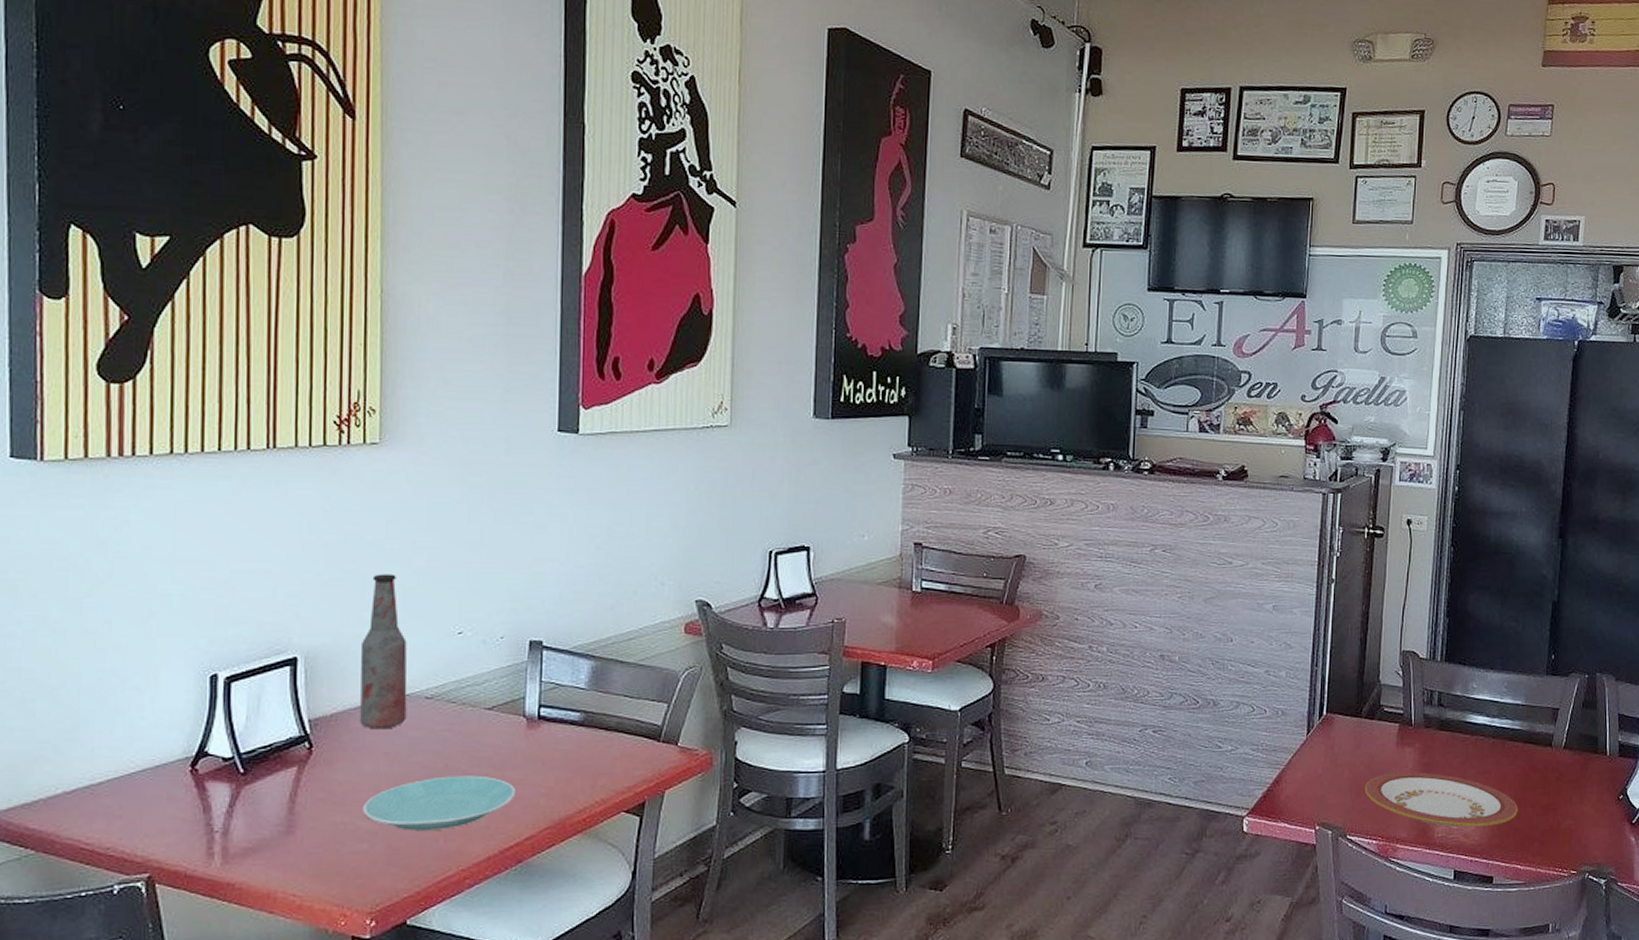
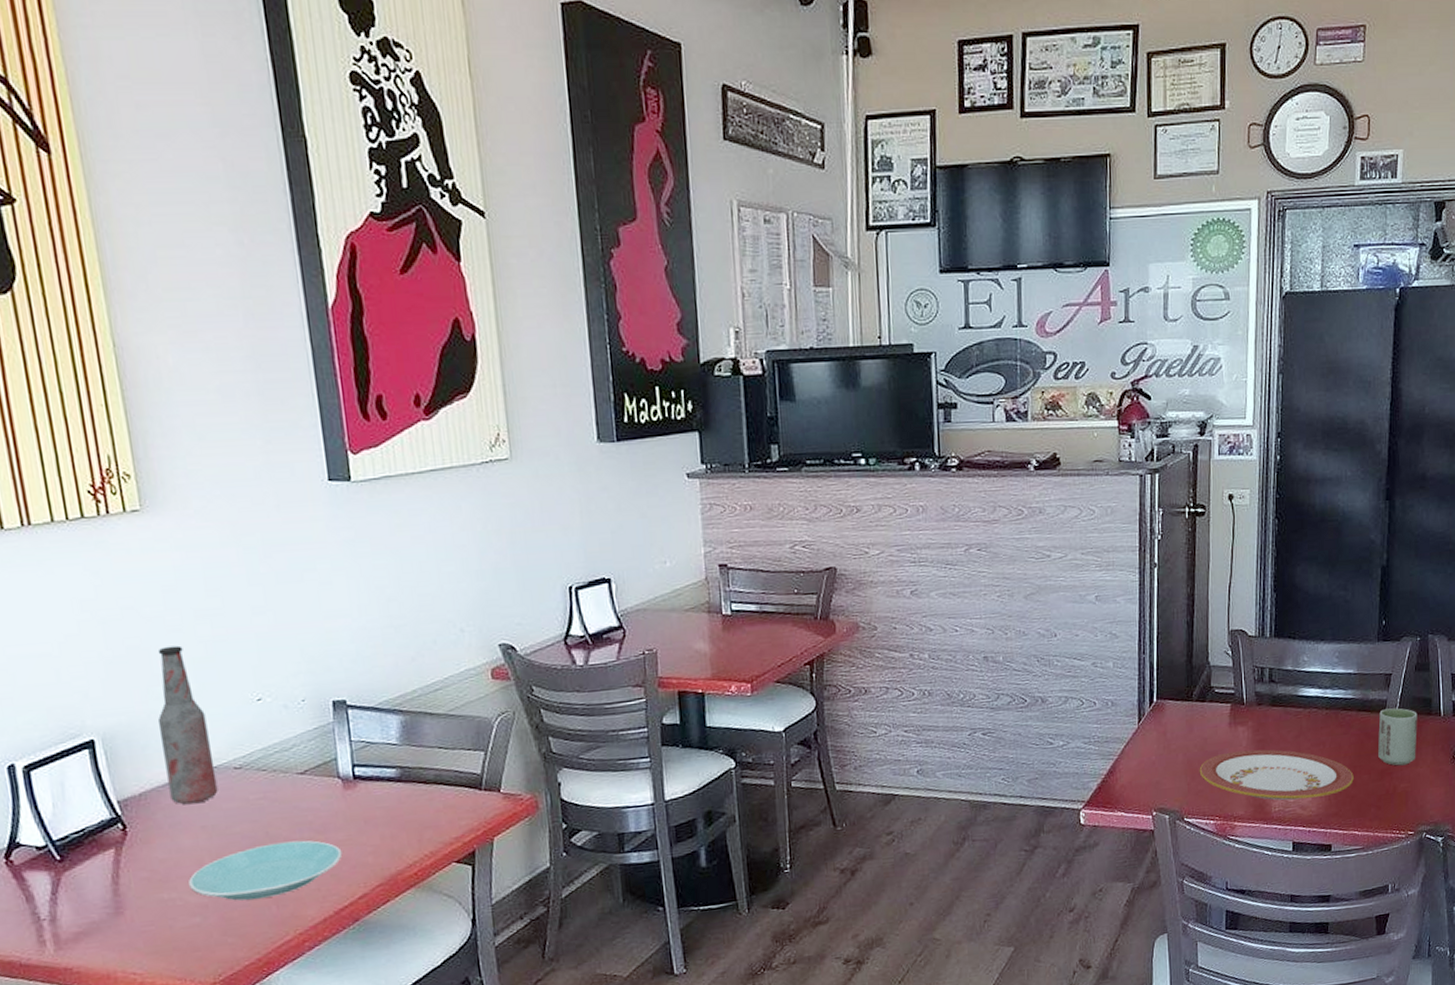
cup: none [1543,743,1584,802] -> present [1378,708,1418,766]

